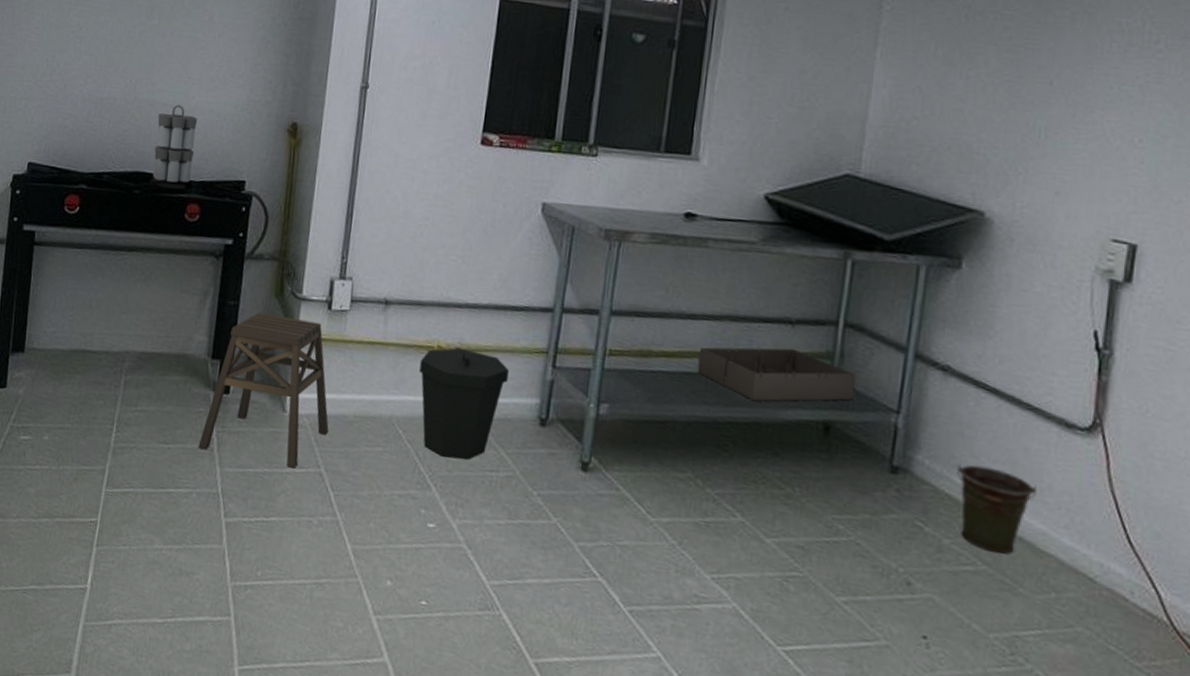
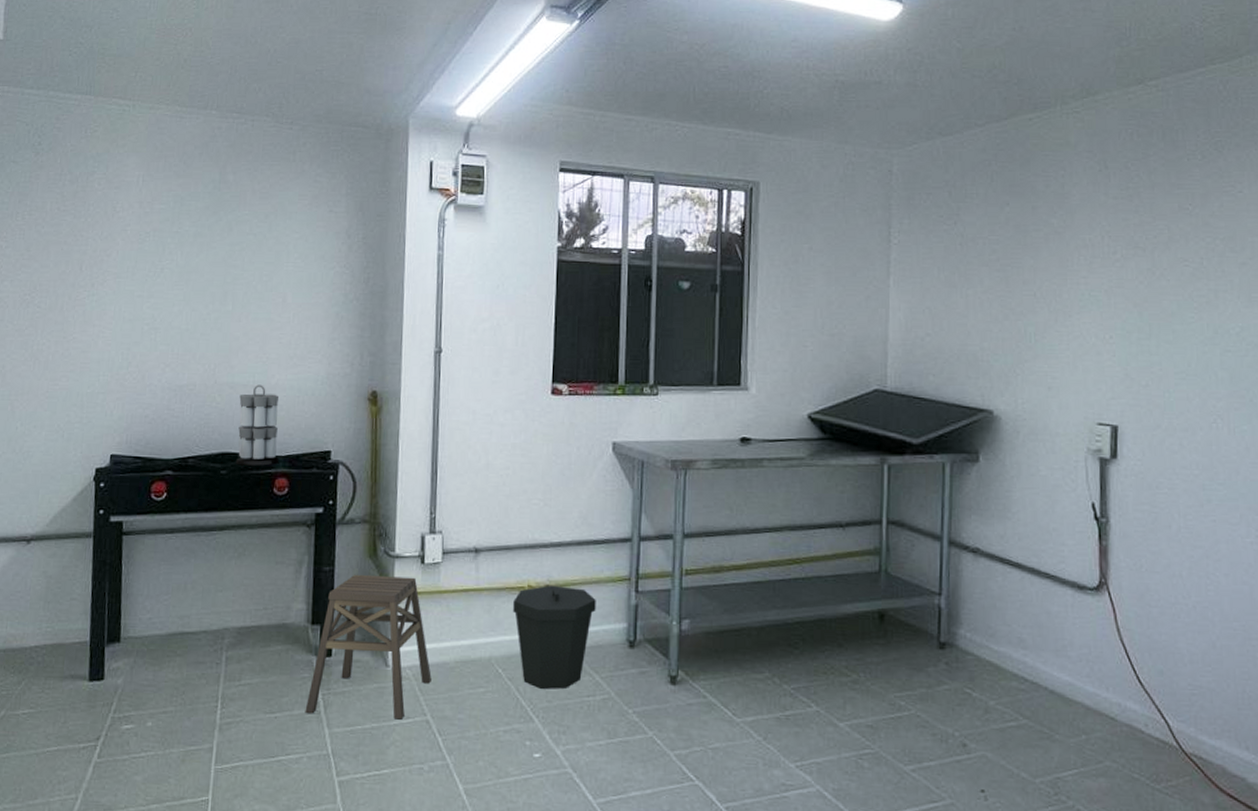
plastic crate: present [697,347,857,402] -> none [764,549,902,601]
bucket: present [957,464,1037,554] -> none [994,632,1060,707]

